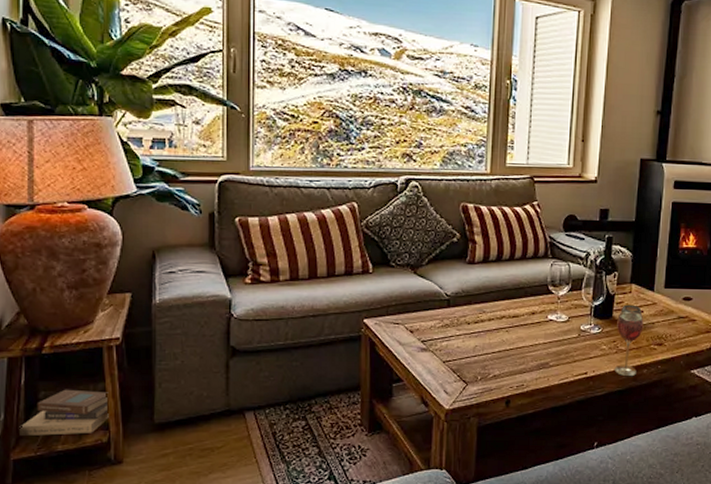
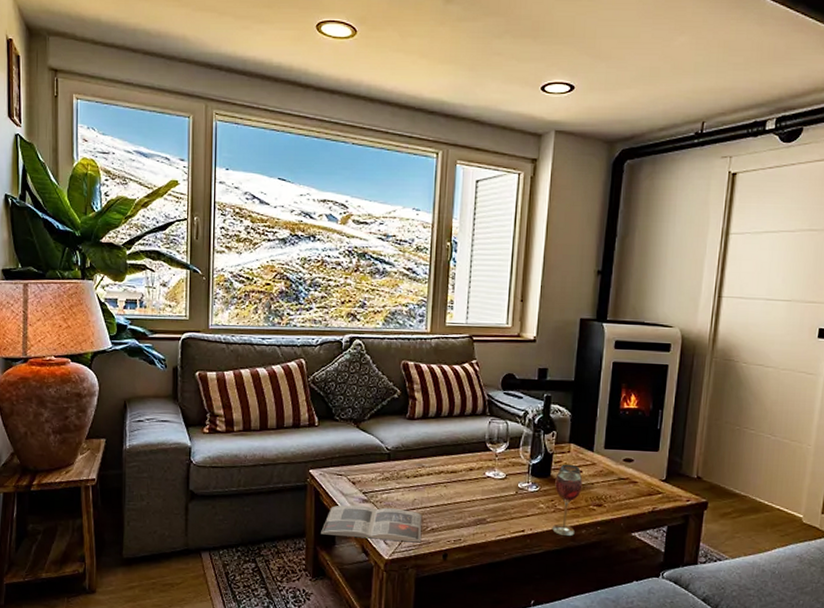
books: present [19,389,109,437] -> none [11,523,85,564]
magazine: none [377,355,484,391] -> present [321,505,422,543]

